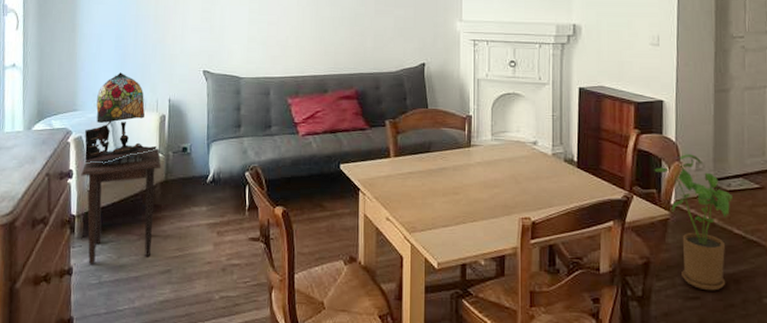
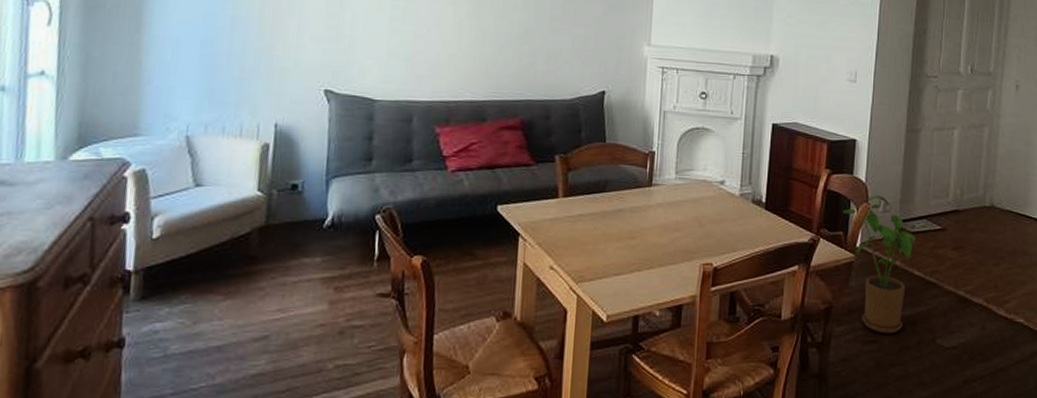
side table: present [81,148,161,265] -> none [142,185,261,334]
table lamp: present [85,72,157,163] -> none [148,88,255,204]

